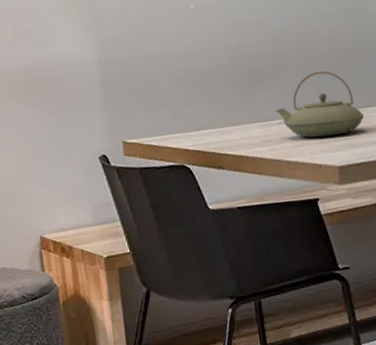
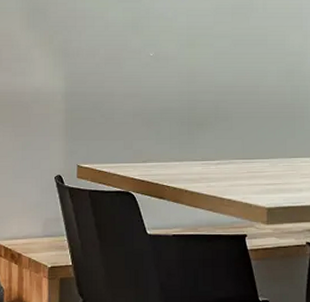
teapot: present [276,71,365,138] -> none [216,122,295,180]

